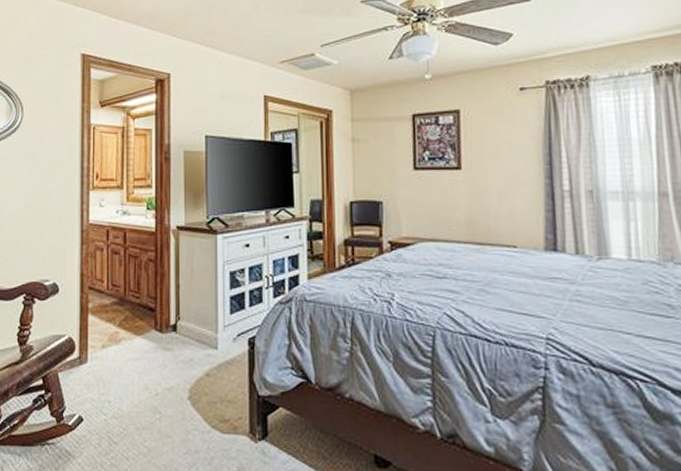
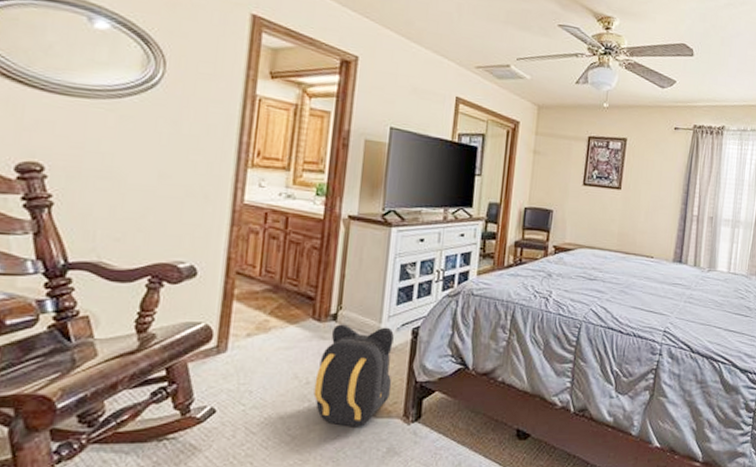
backpack: none [163,335,234,443] -> present [313,324,394,427]

